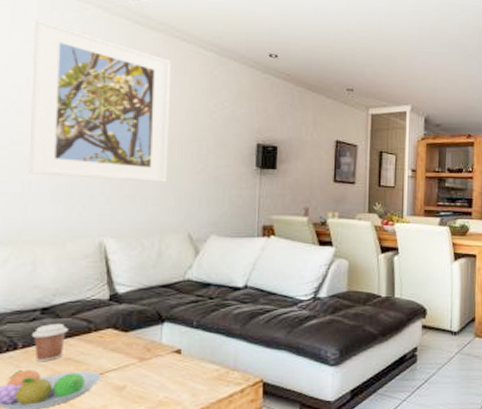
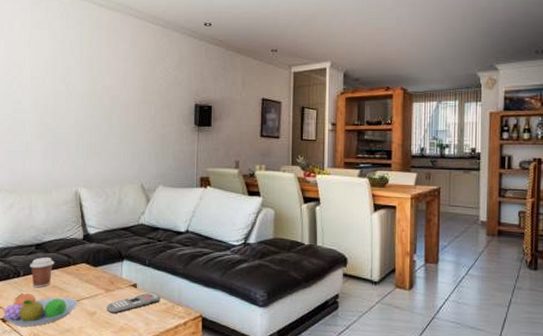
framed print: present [29,19,172,182] -> none [26,10,127,140]
remote control: none [140,357,212,387] -> present [106,291,161,314]

